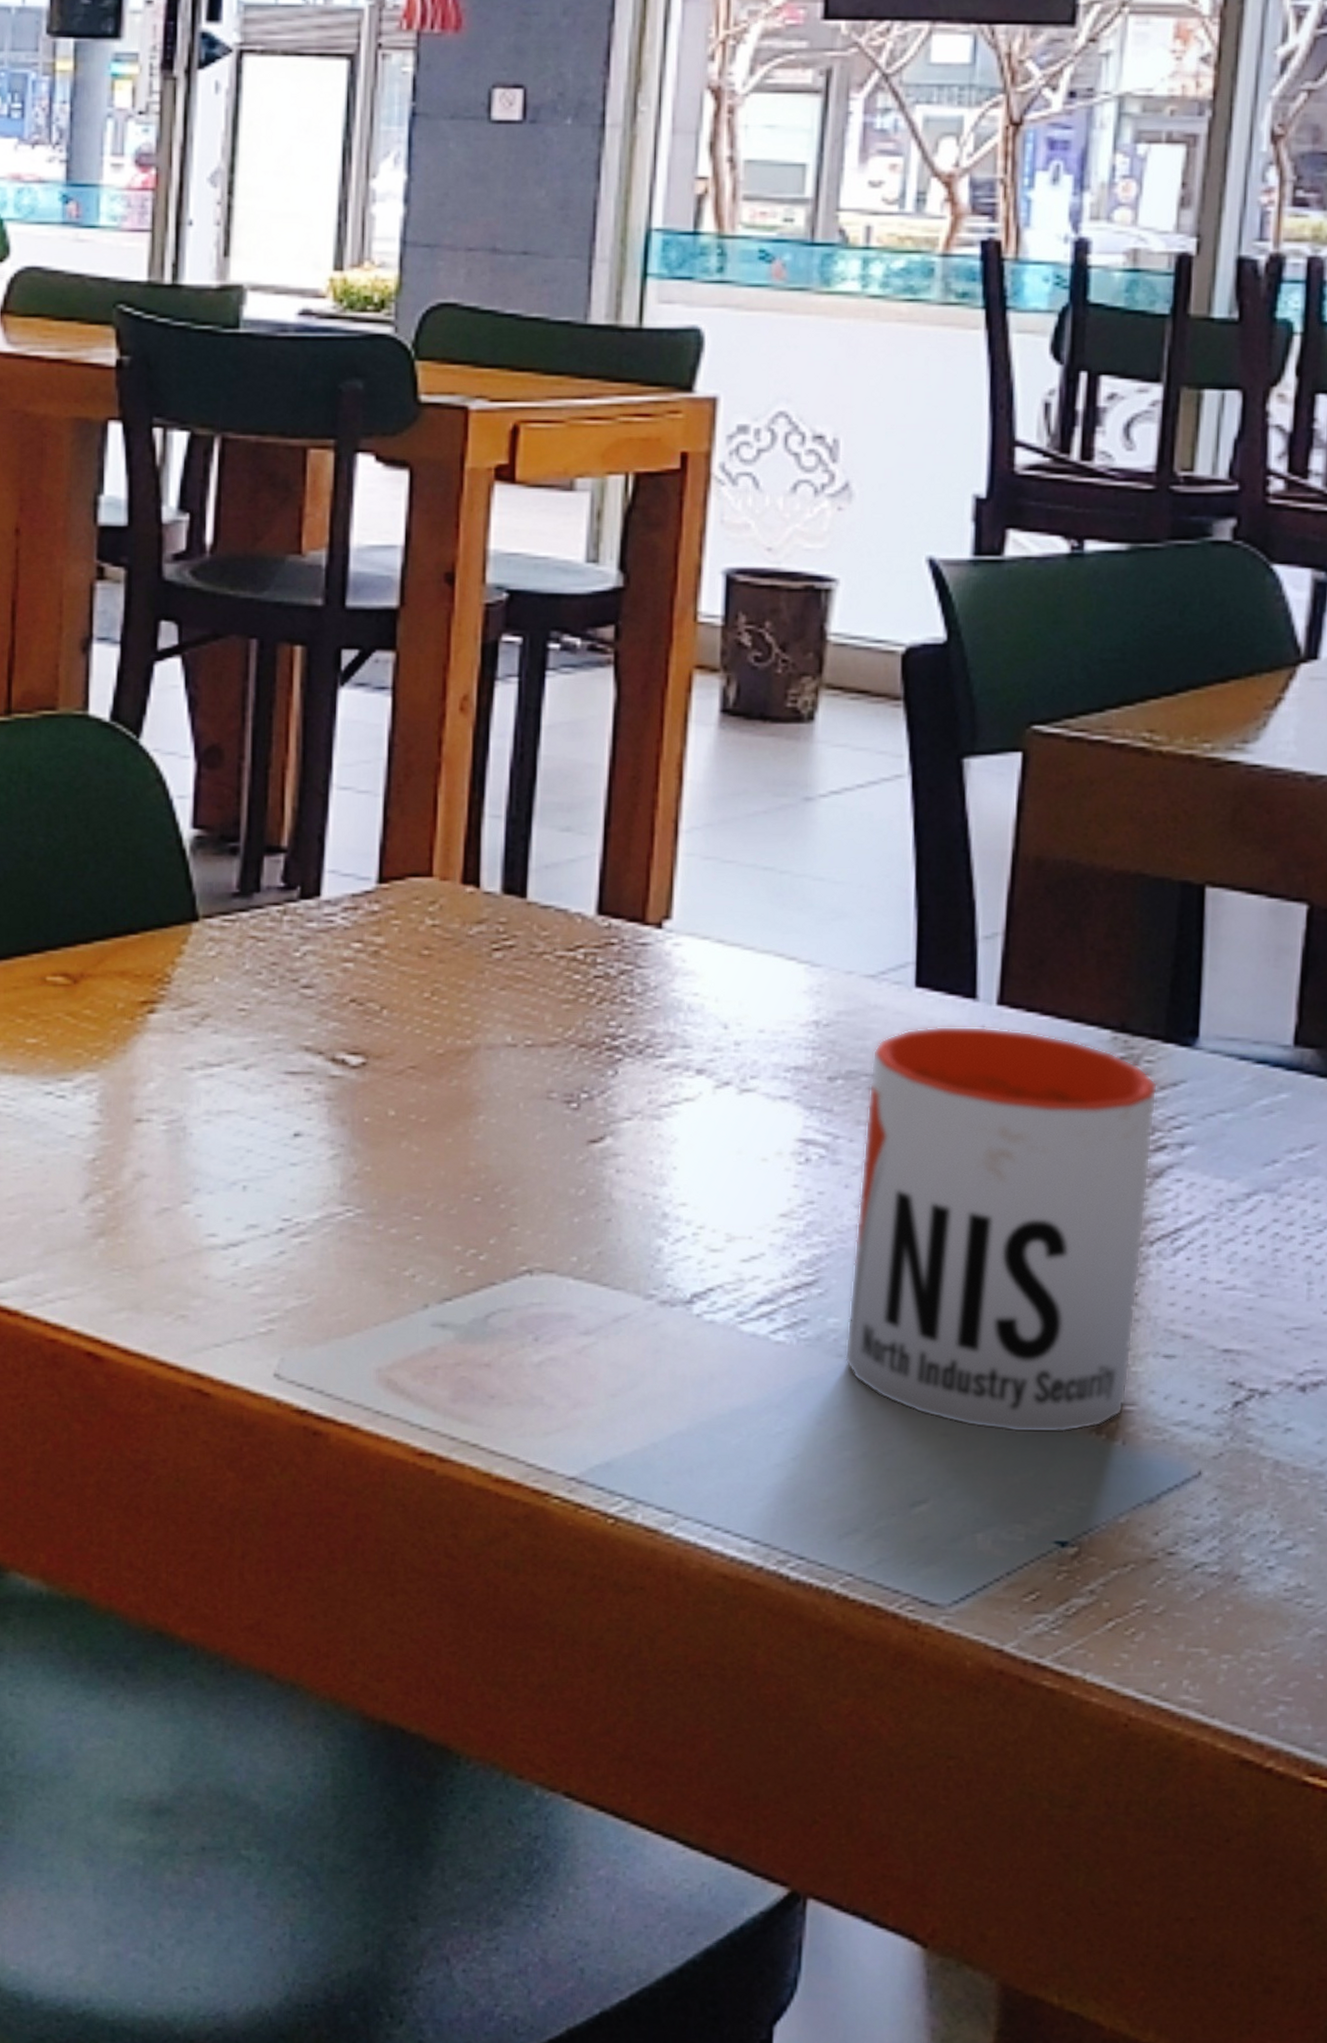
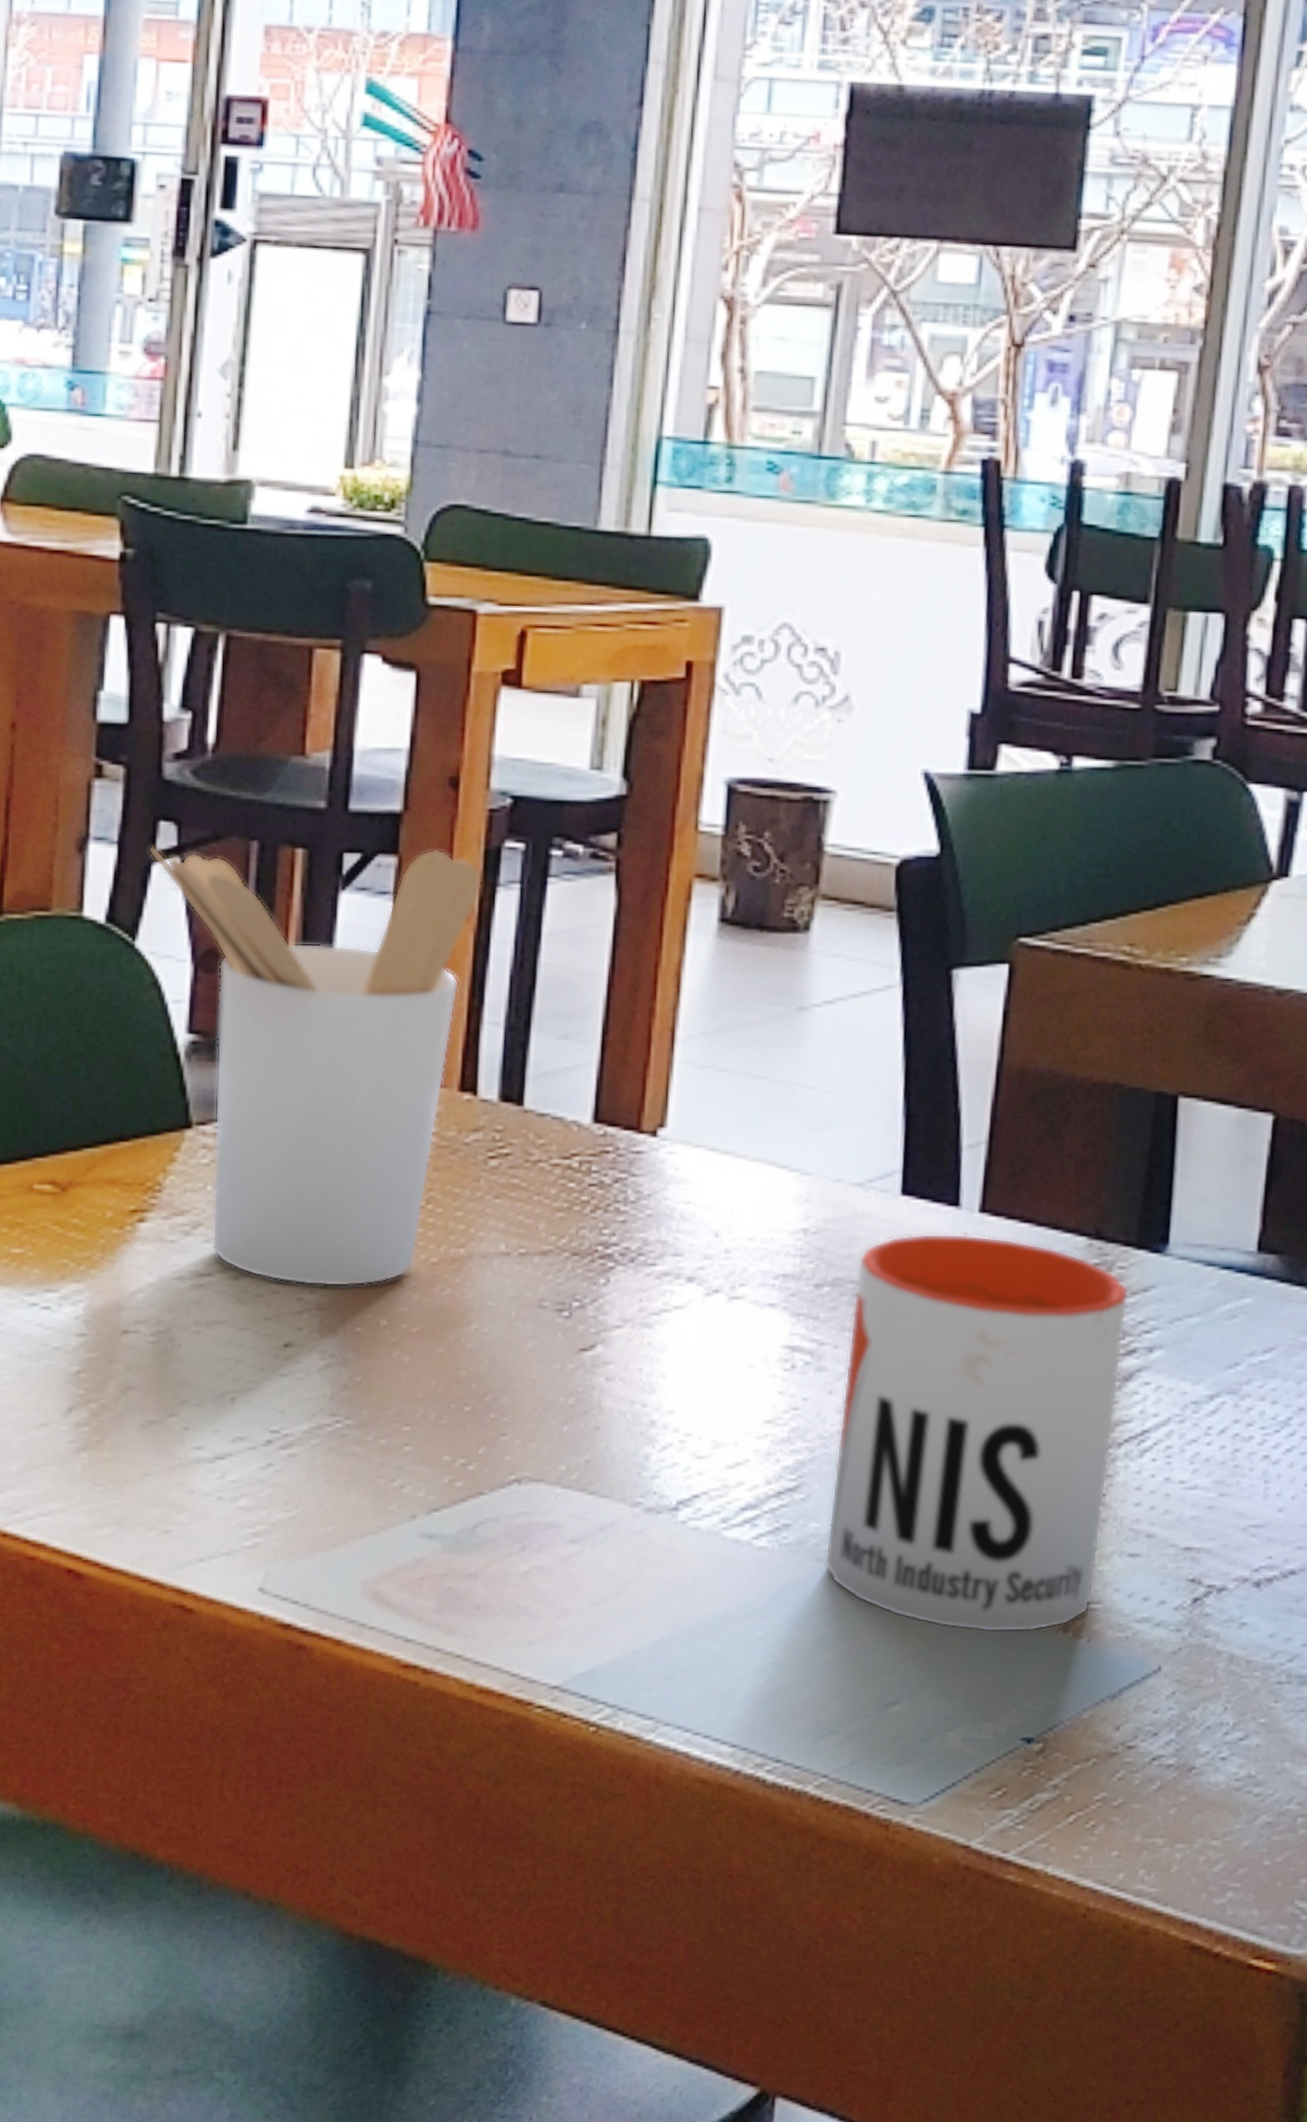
utensil holder: none [151,645,481,1078] -> present [149,846,483,1287]

